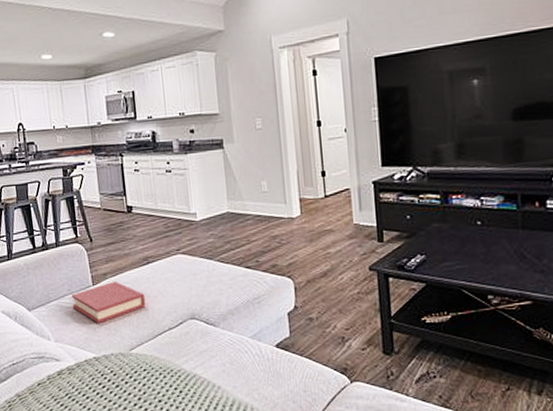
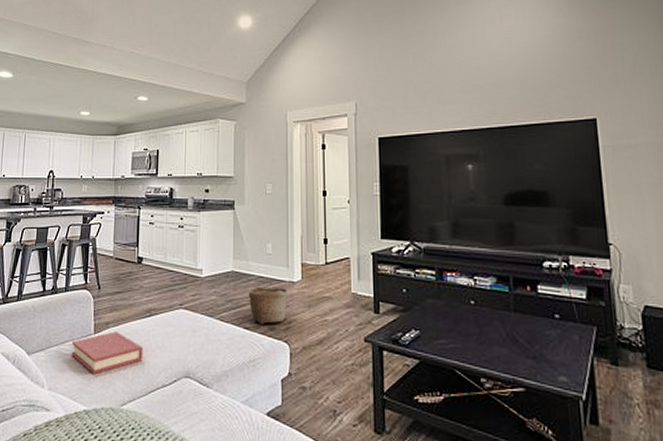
basket: none [246,225,288,263] -> present [248,286,288,325]

